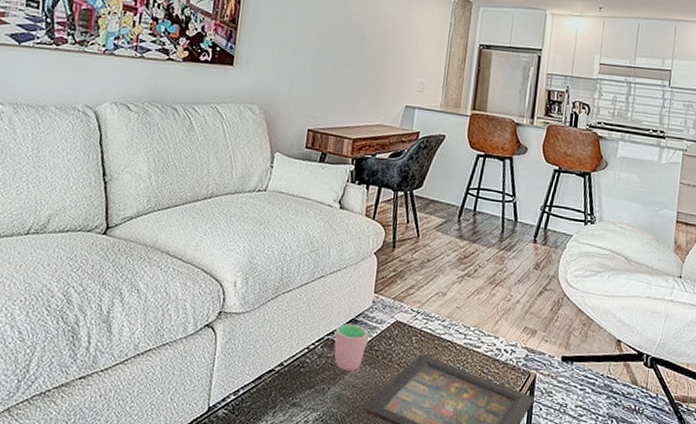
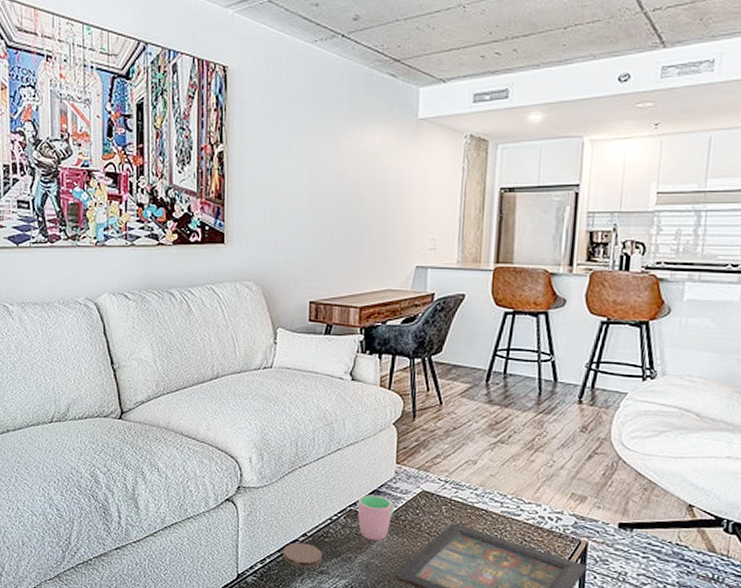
coaster: none [257,372,298,401] -> present [283,542,323,568]

